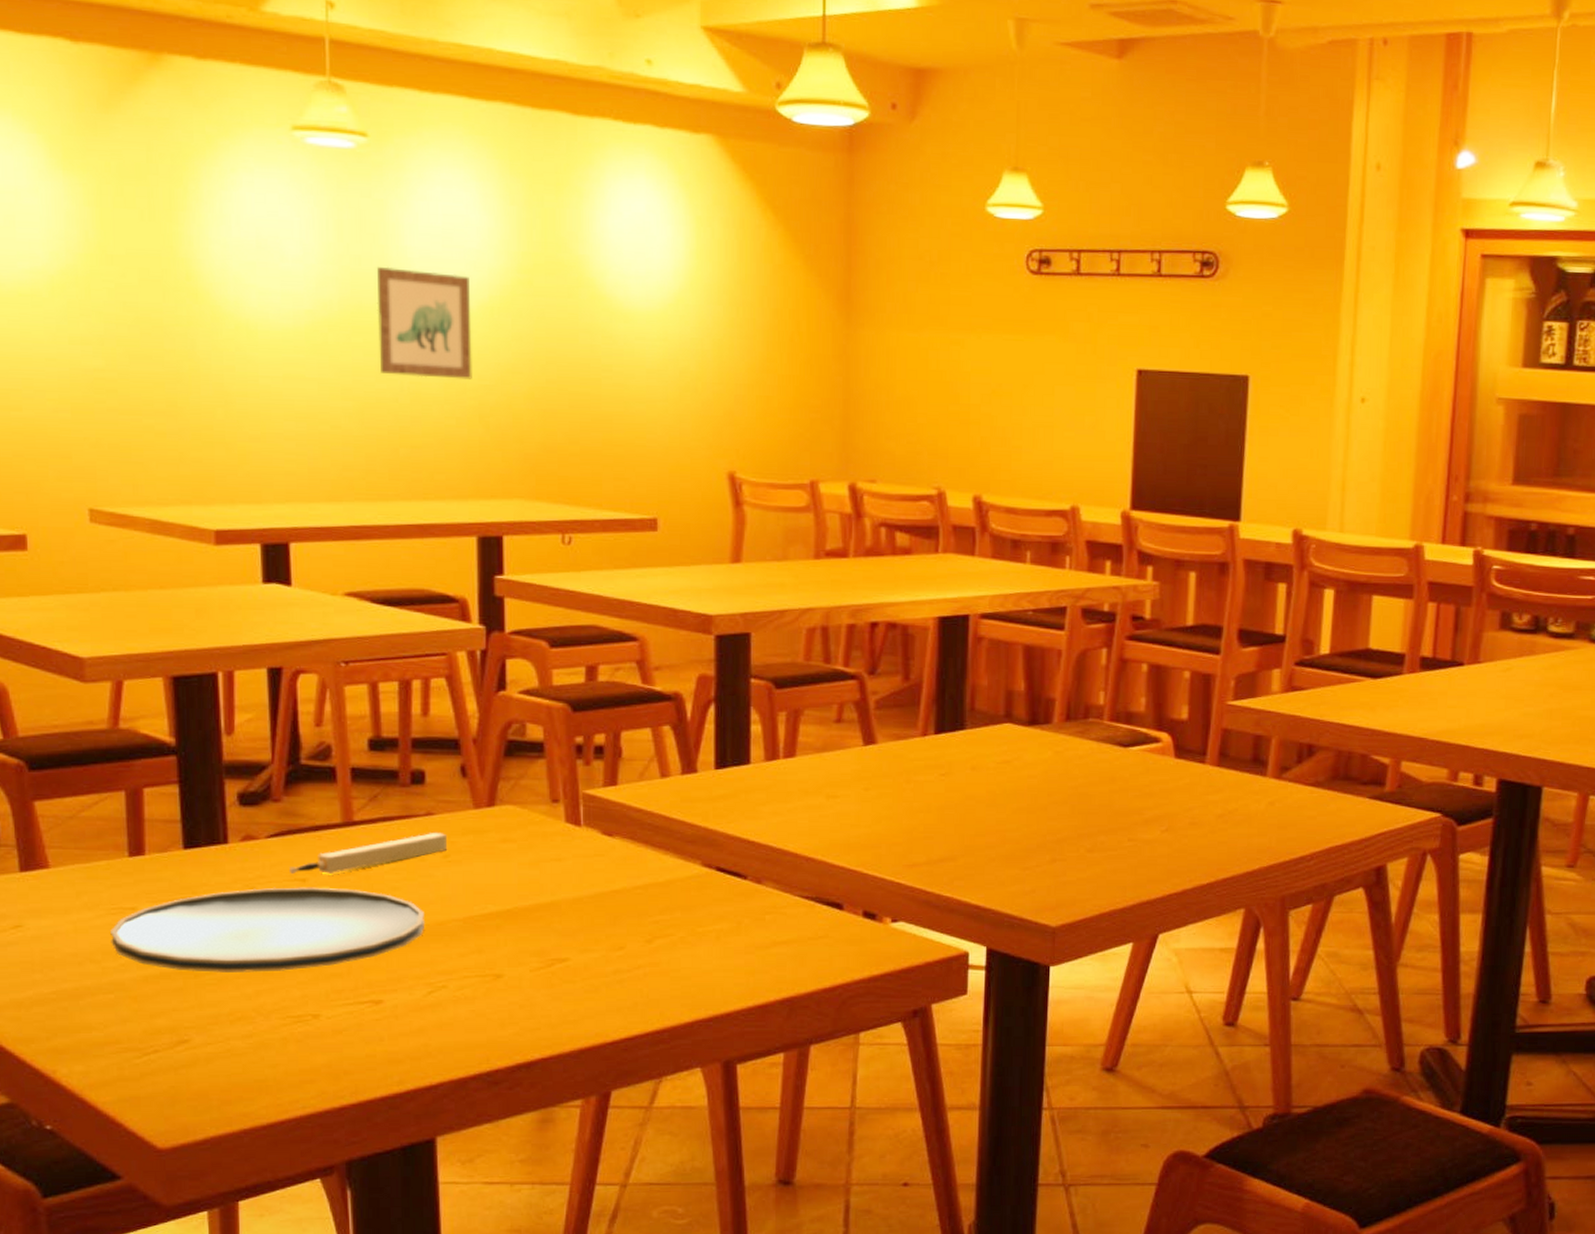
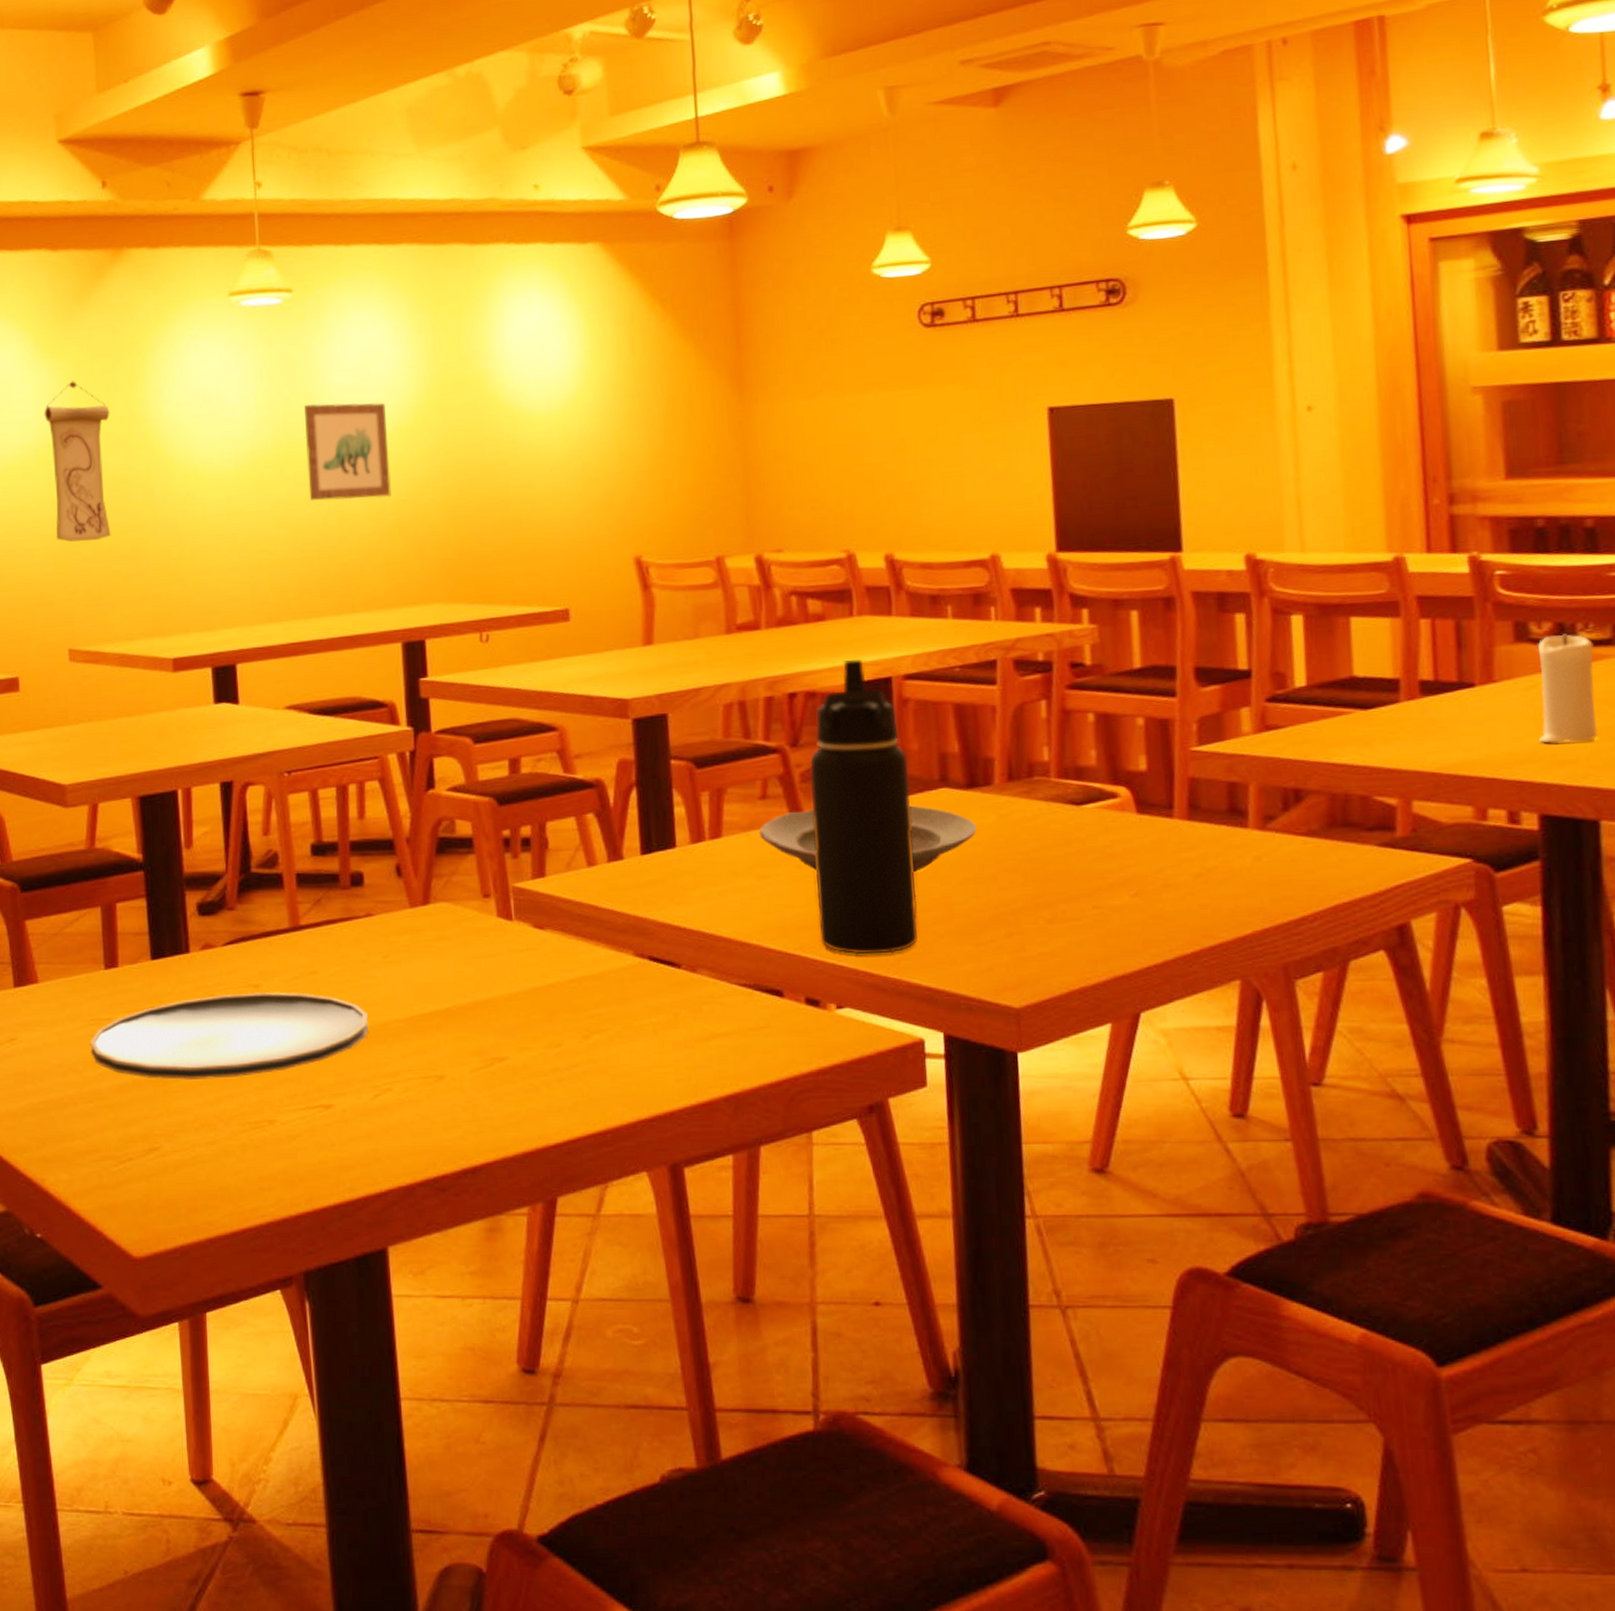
wall scroll: none [60,201,143,390] -> present [44,381,111,542]
candle: present [290,832,447,874] -> none [244,932,386,980]
plate: none [832,735,1034,801] -> present [759,805,977,873]
water bottle: none [881,595,977,874] -> present [809,660,918,955]
candle: none [1507,626,1559,720] -> present [1538,634,1598,743]

